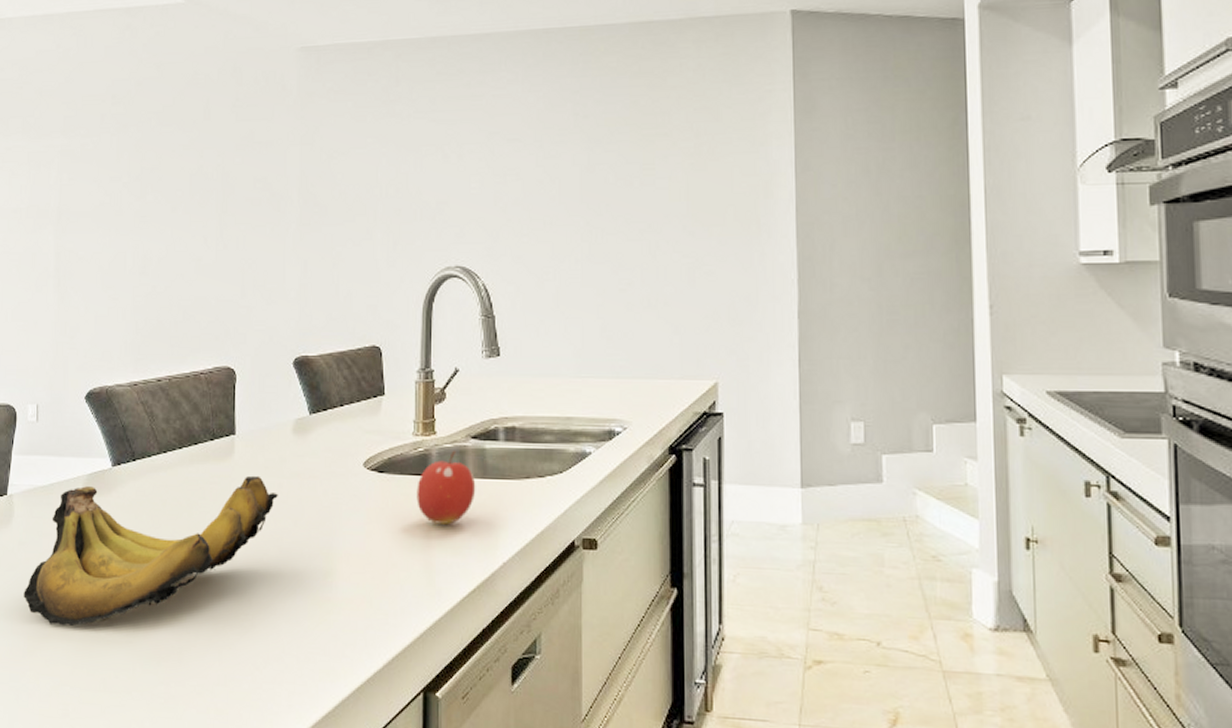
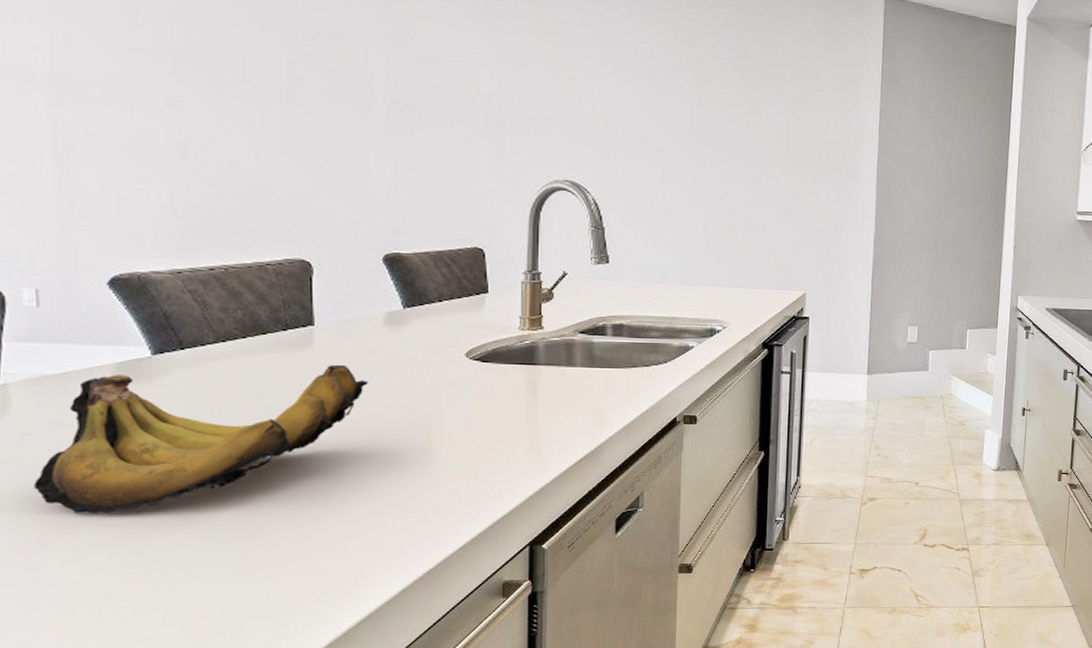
fruit: present [416,450,476,525] -> none [523,343,584,406]

